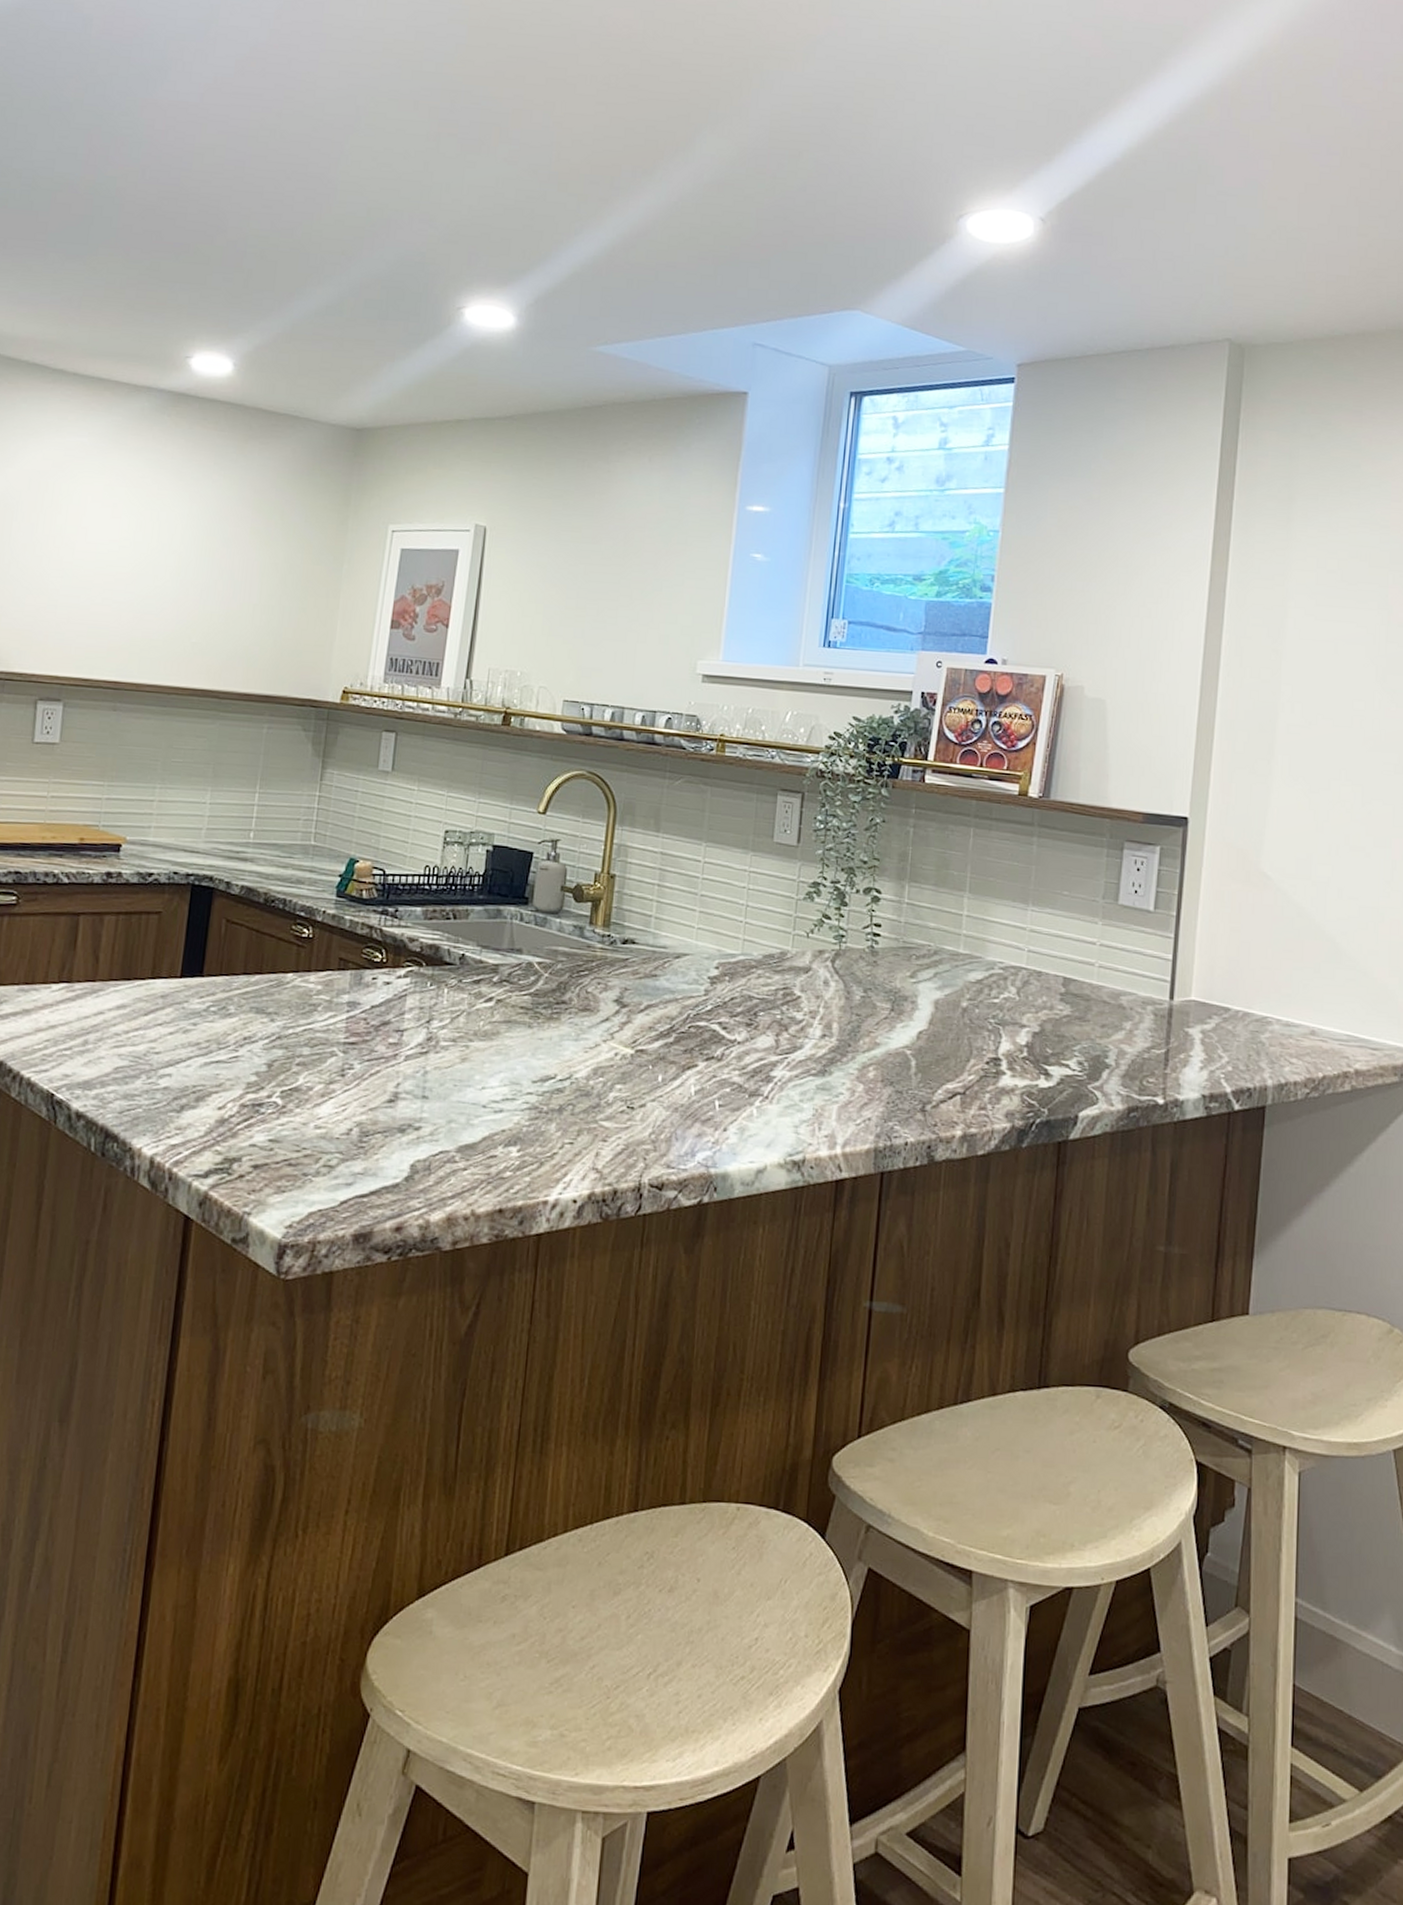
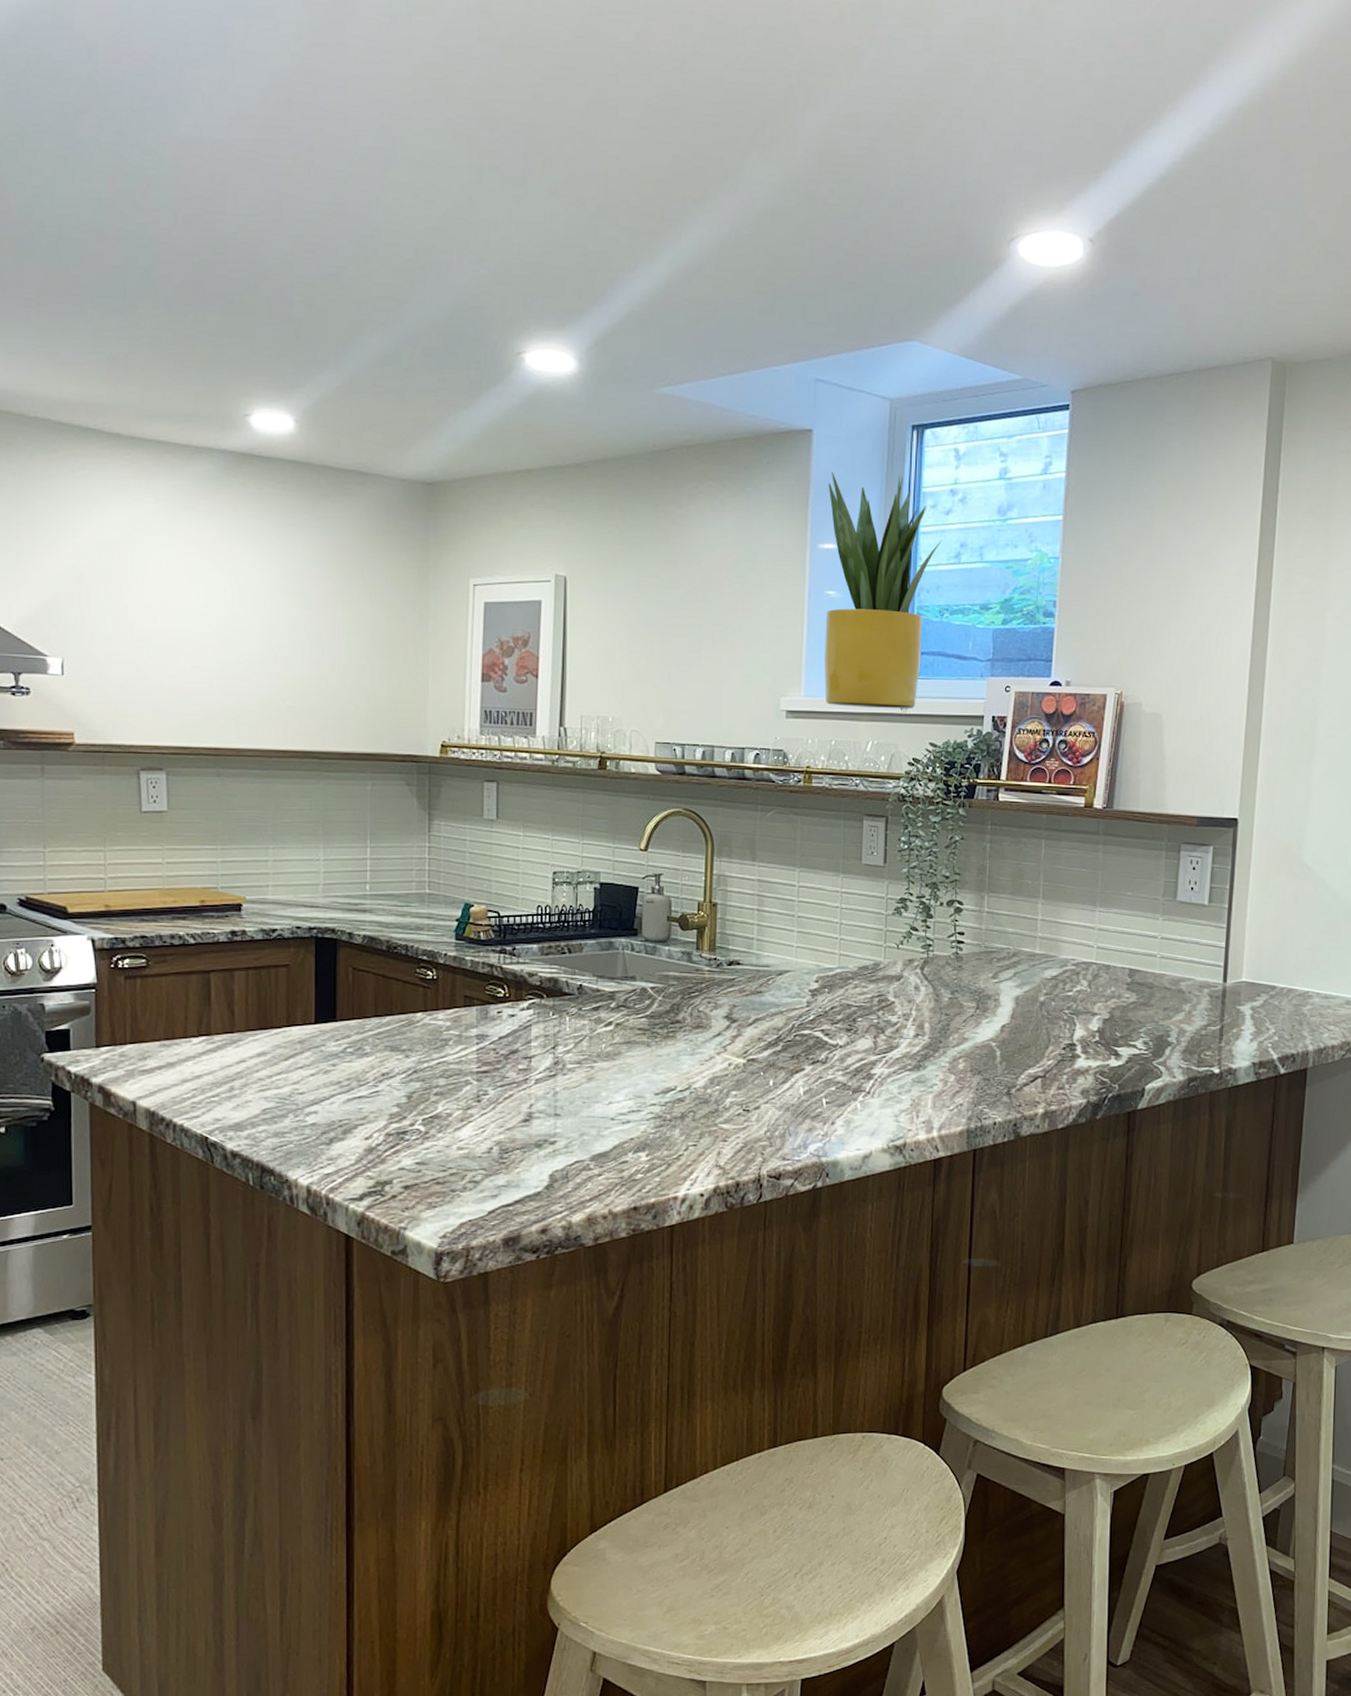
planter: none [744,435,877,680] -> present [824,472,943,709]

